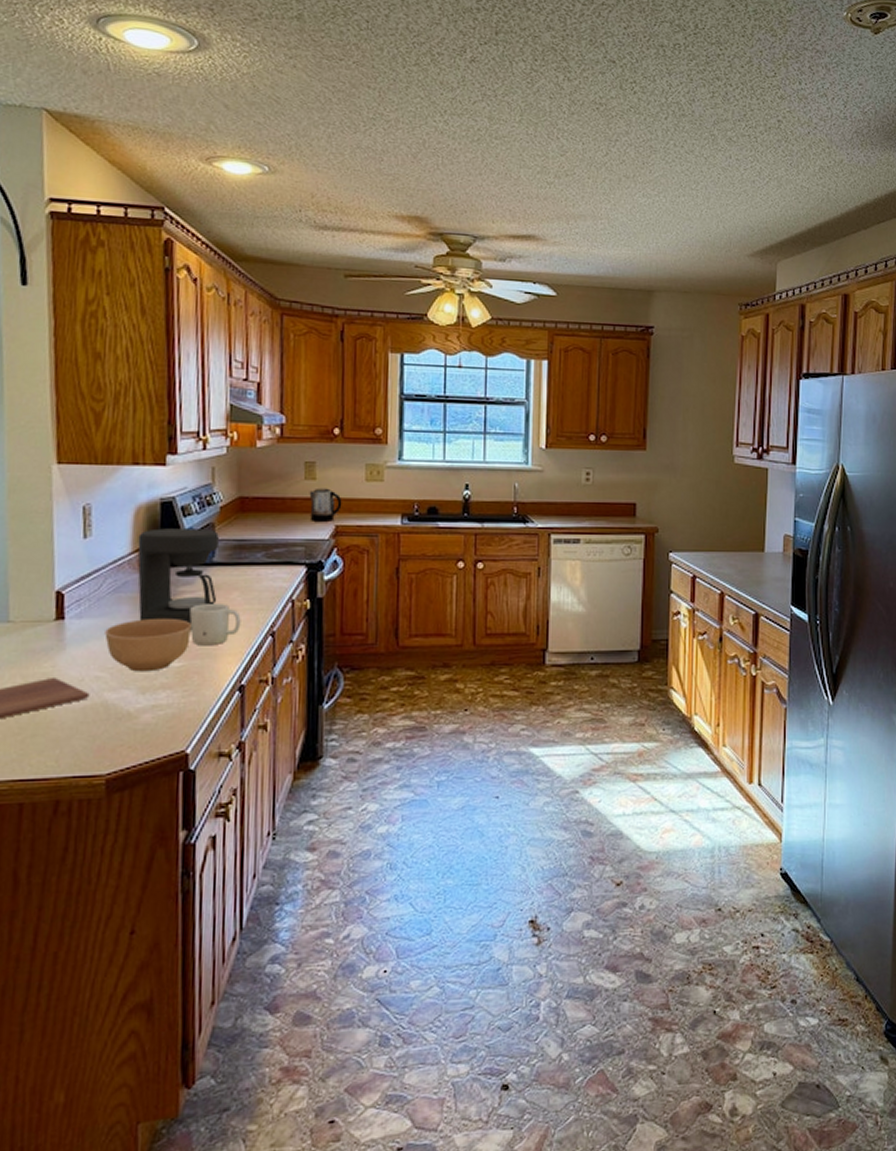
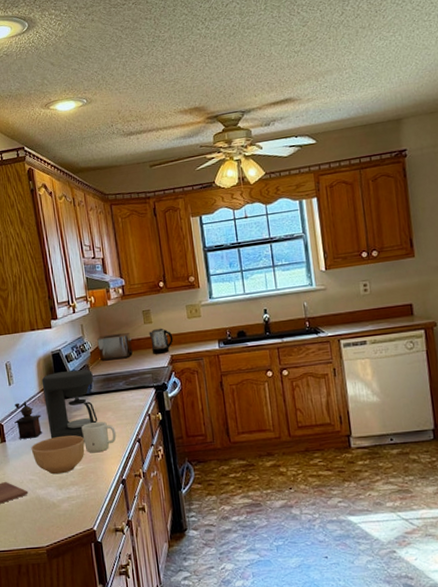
coffee grinder: none [83,563,130,617] -> present [14,401,43,439]
toaster: none [232,486,285,522] -> present [97,332,133,361]

